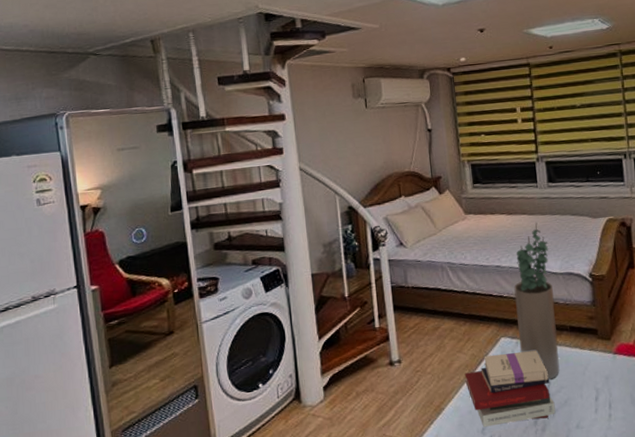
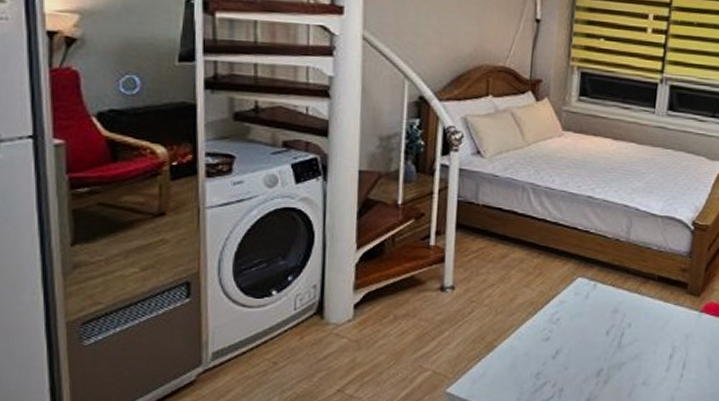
books: present [464,350,556,427] -> none [526,294,624,372]
vase: present [514,222,560,380] -> none [596,153,654,330]

